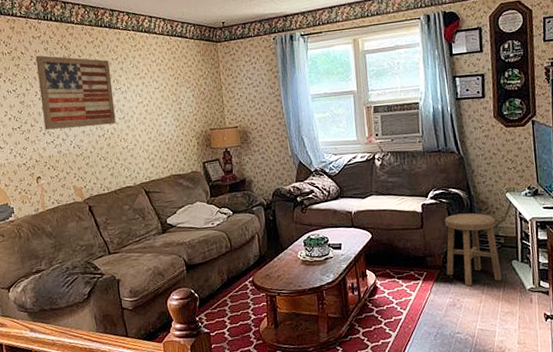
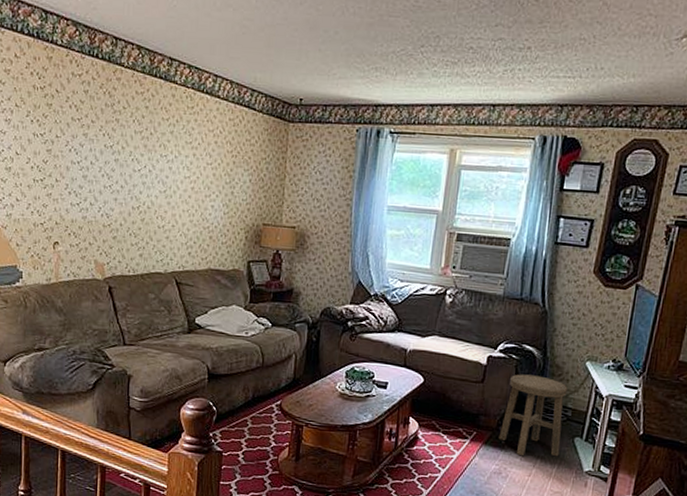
wall art: present [35,55,116,130] -> none [71,97,158,197]

